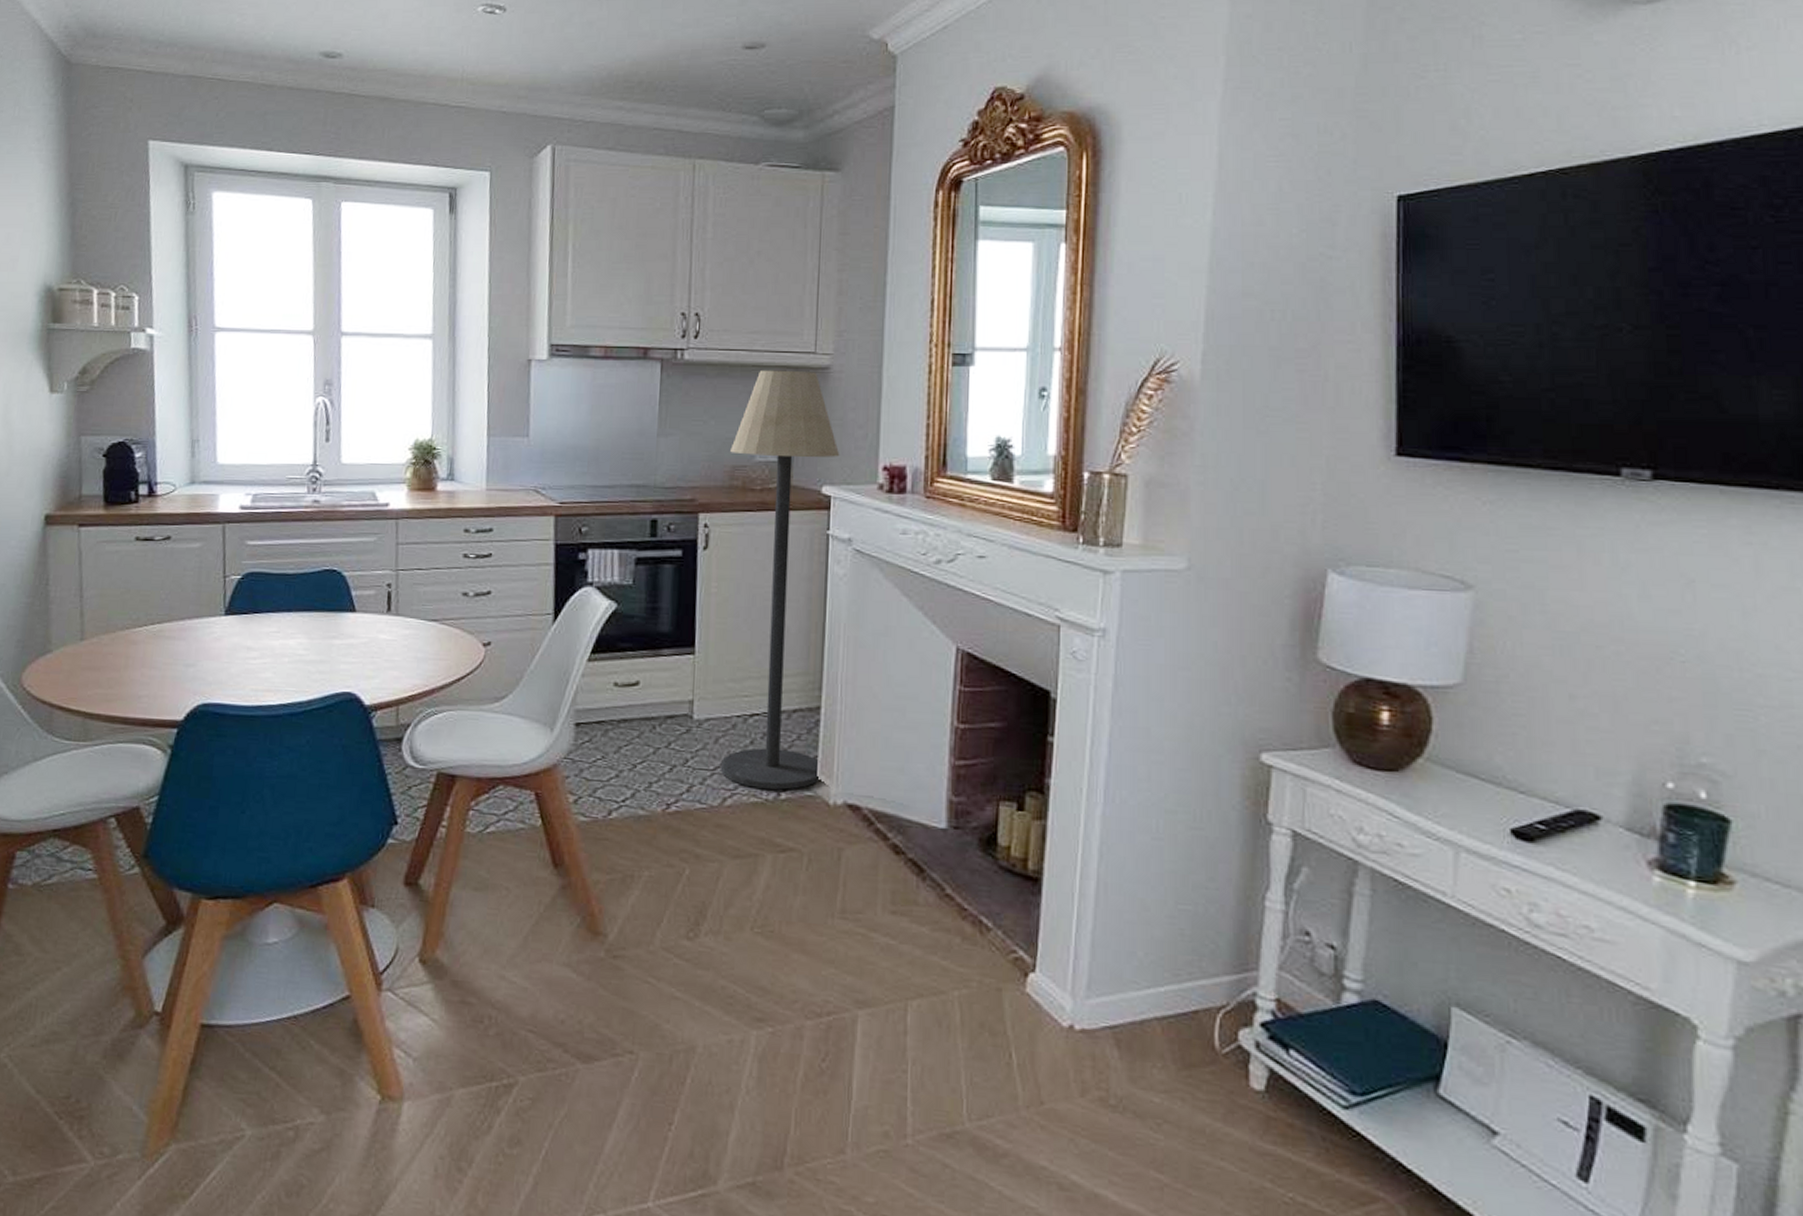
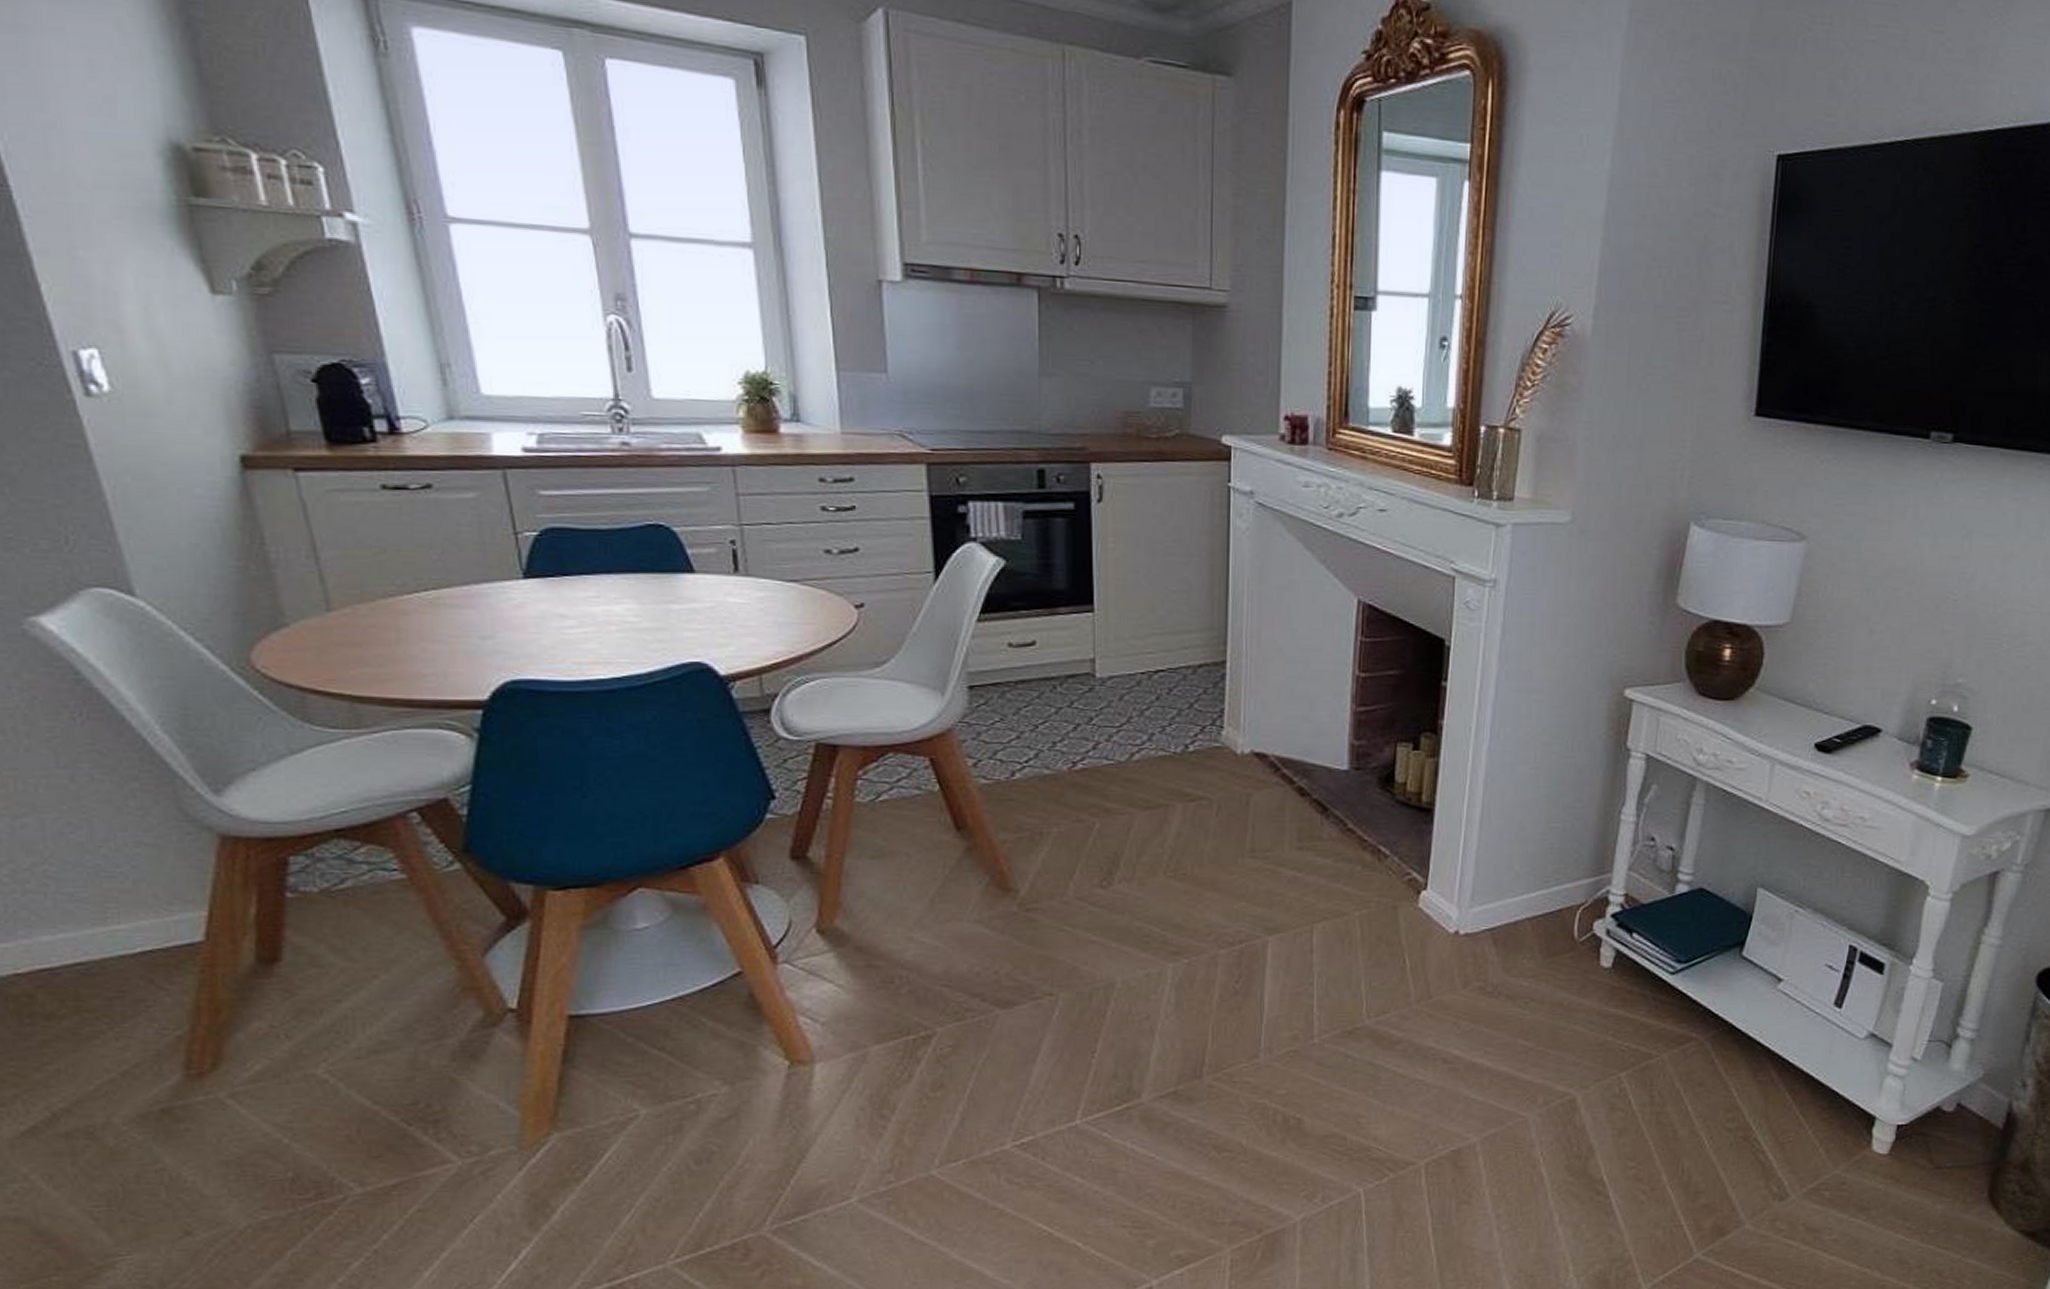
floor lamp: present [720,369,840,790] -> none [1122,305,1240,743]

